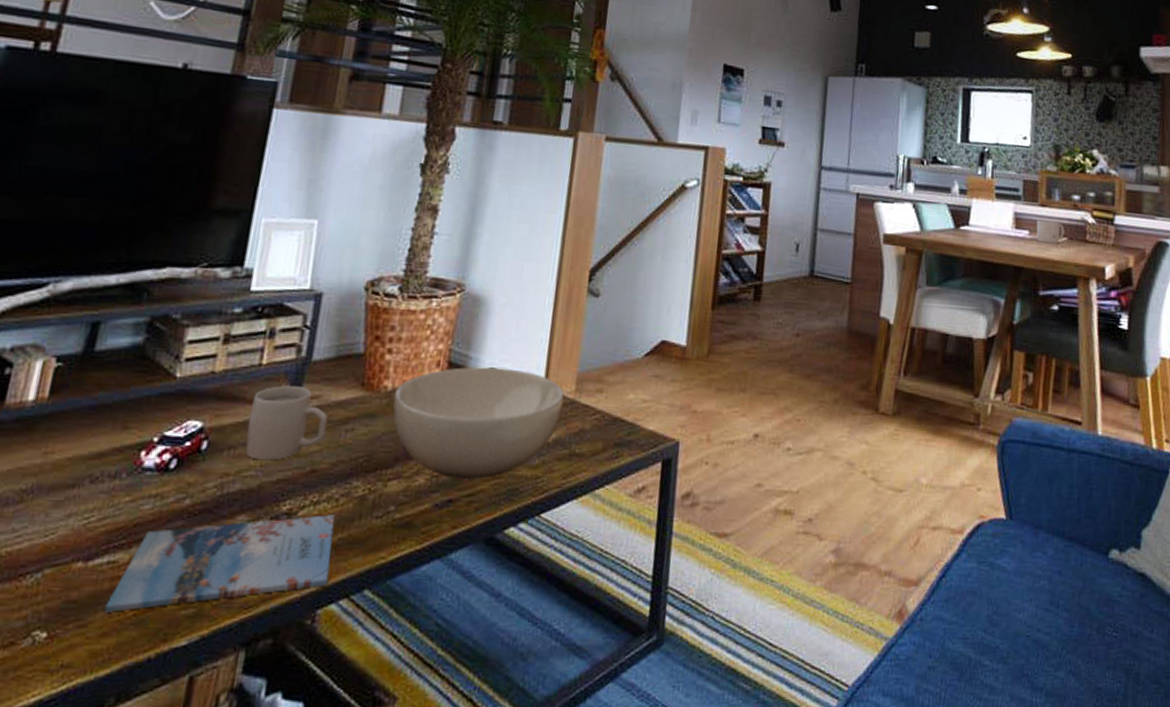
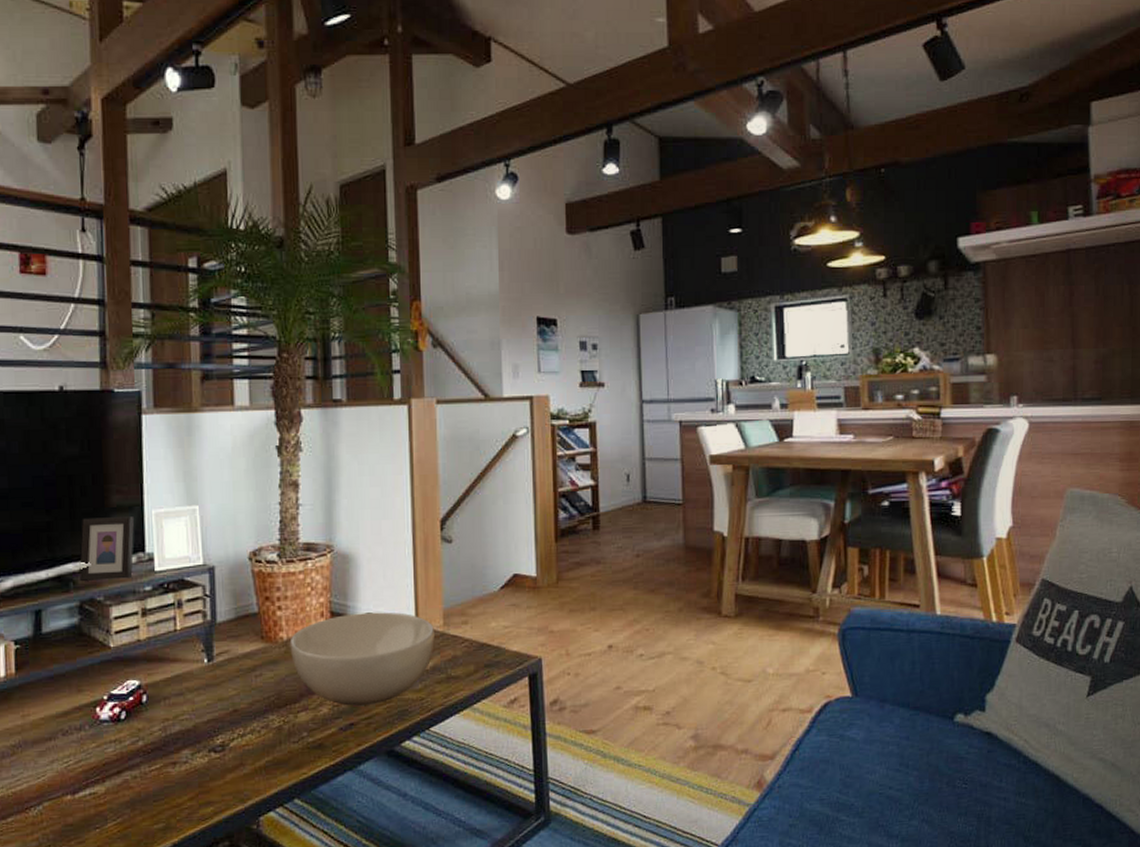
magazine: present [104,515,336,612] -> none [95,743,264,831]
picture frame: none [157,218,238,296] -> present [79,517,134,581]
mug: present [245,385,329,461] -> none [174,644,240,707]
mug: present [1036,220,1065,245] -> none [860,422,890,445]

